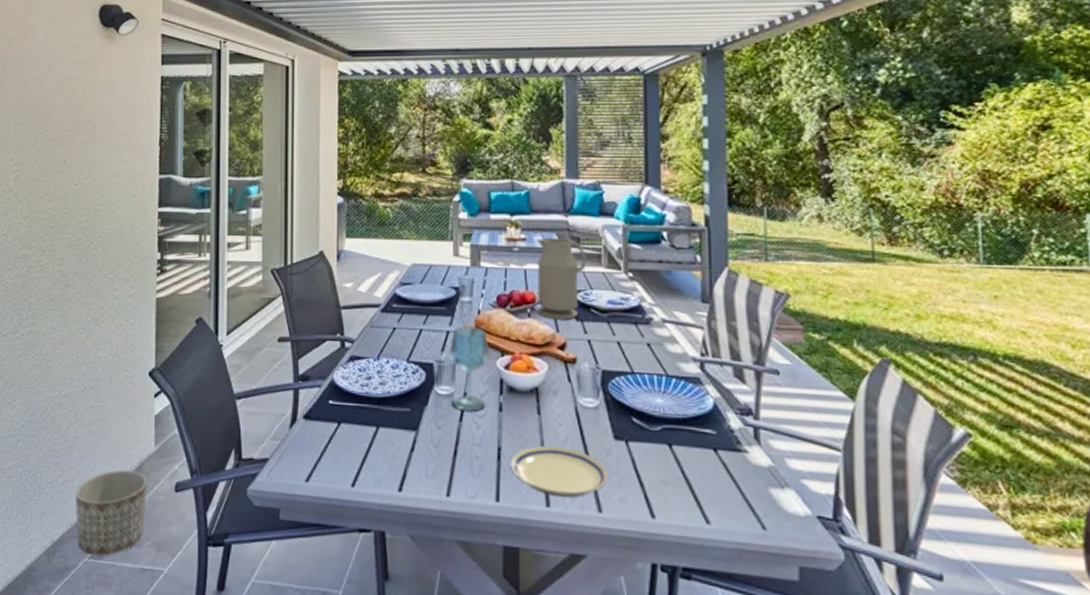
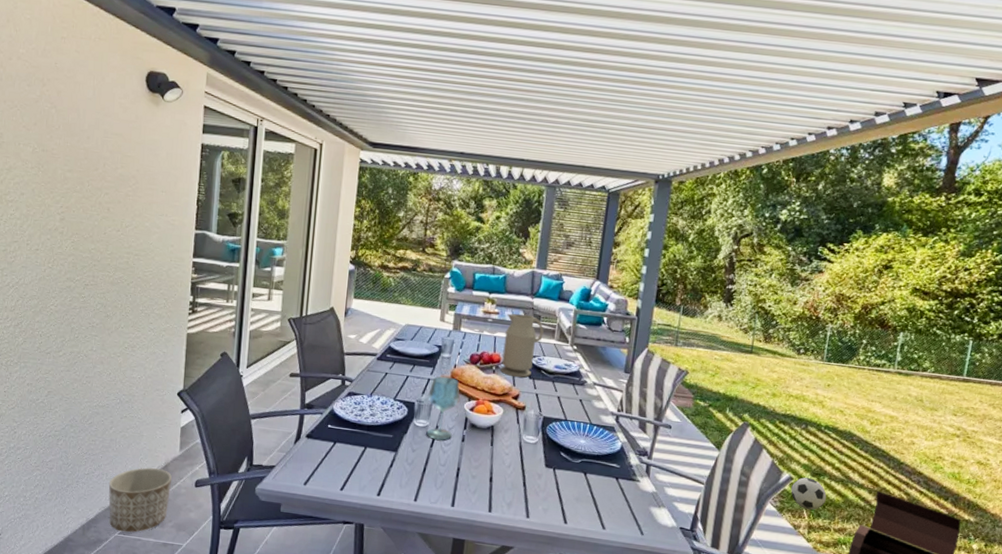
plate: present [510,445,609,498] -> none [465,468,538,507]
soccer ball: none [972,432,1029,482] -> present [790,477,827,511]

